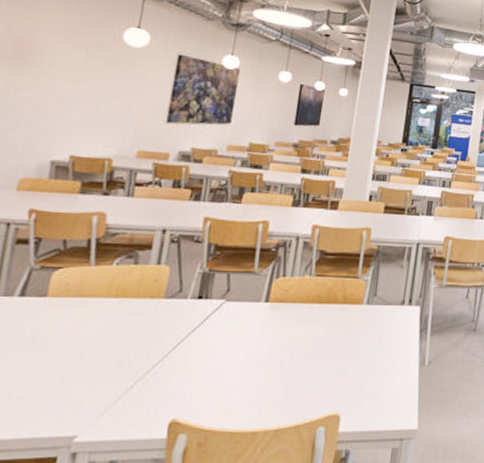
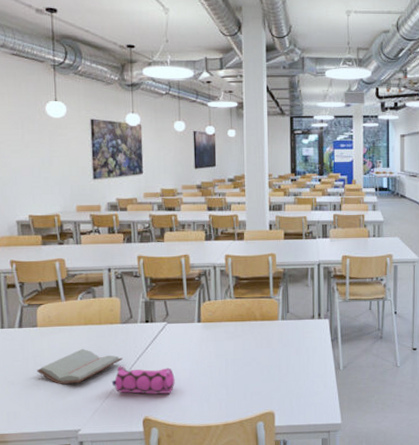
paperback book: none [30,327,158,374] -> present [36,348,123,384]
pencil case: none [135,351,223,390] -> present [111,365,175,394]

